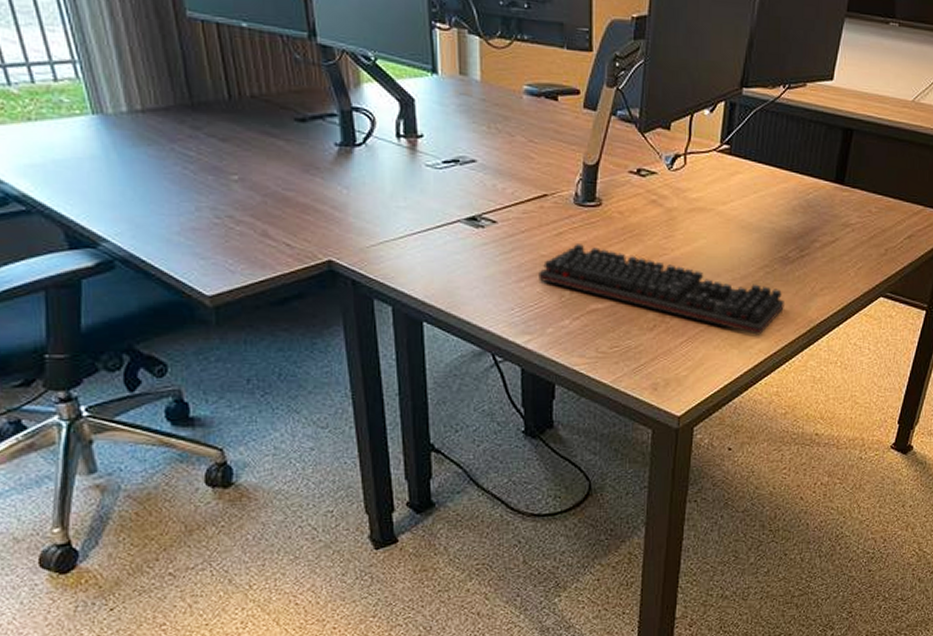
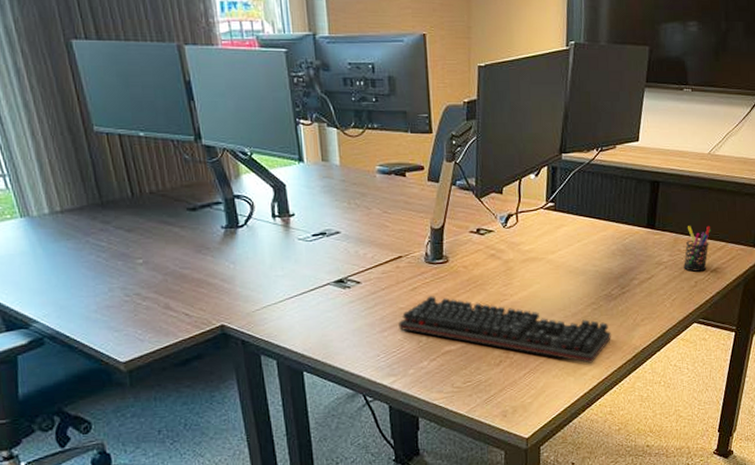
pen holder: none [873,184,908,238] -> present [684,226,711,272]

